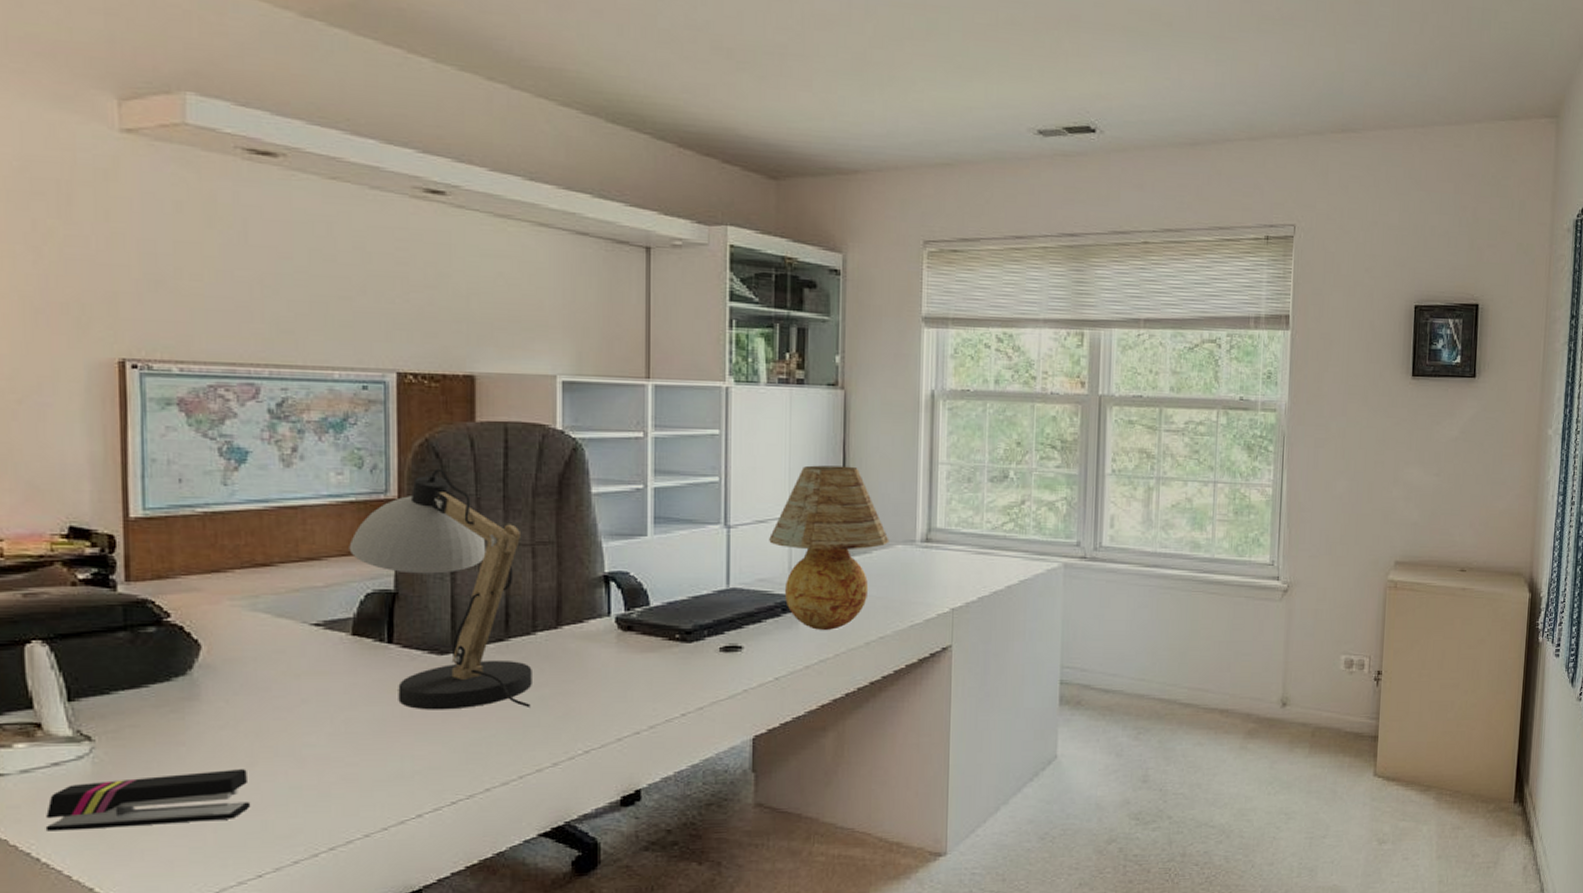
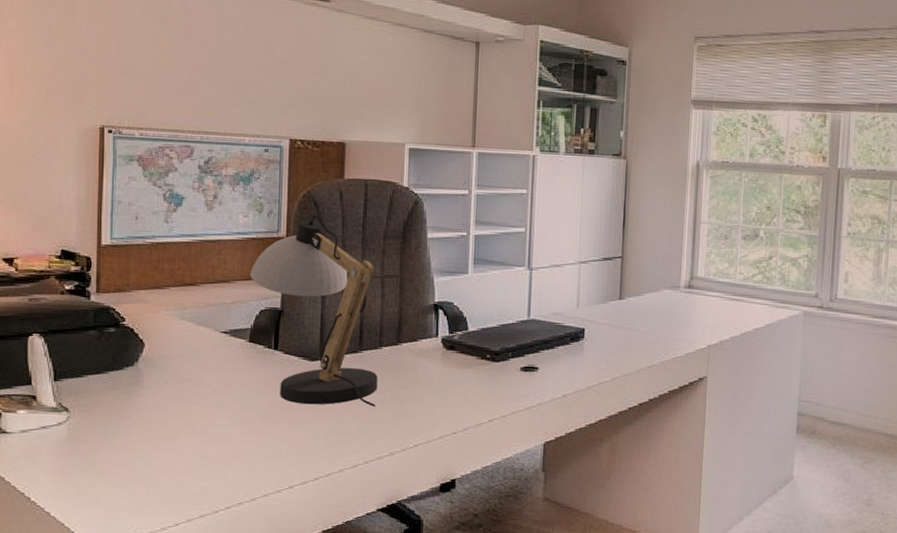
stapler: present [45,769,251,831] -> none [35,440,173,479]
table lamp: present [769,465,889,630] -> none [562,221,659,358]

